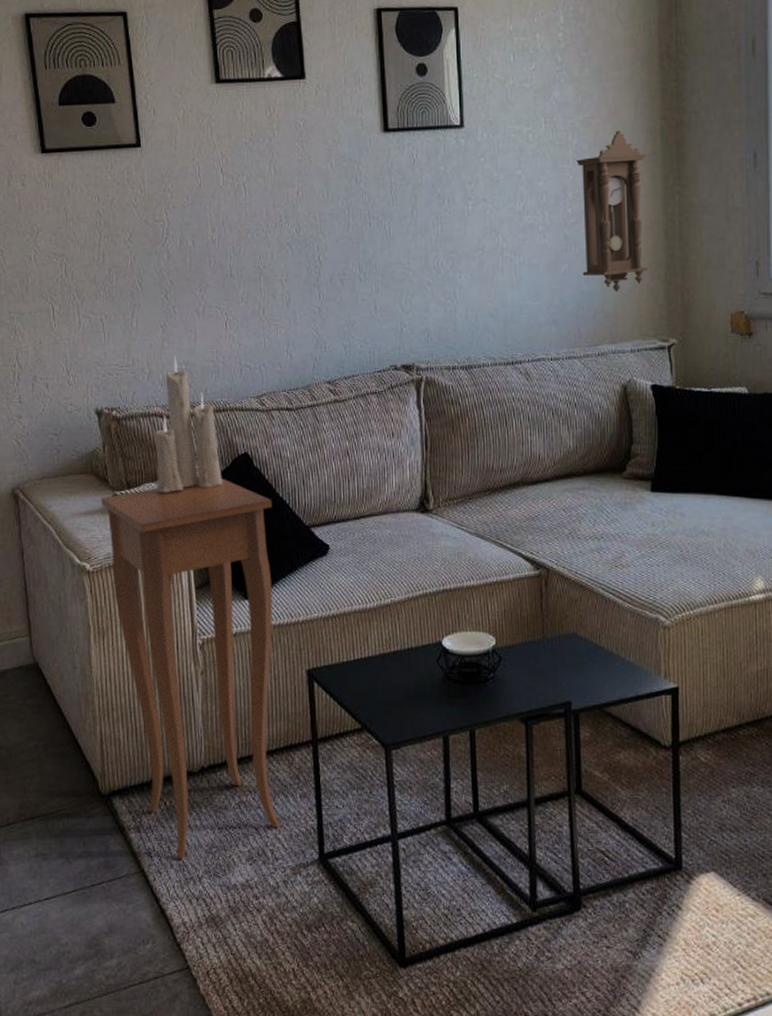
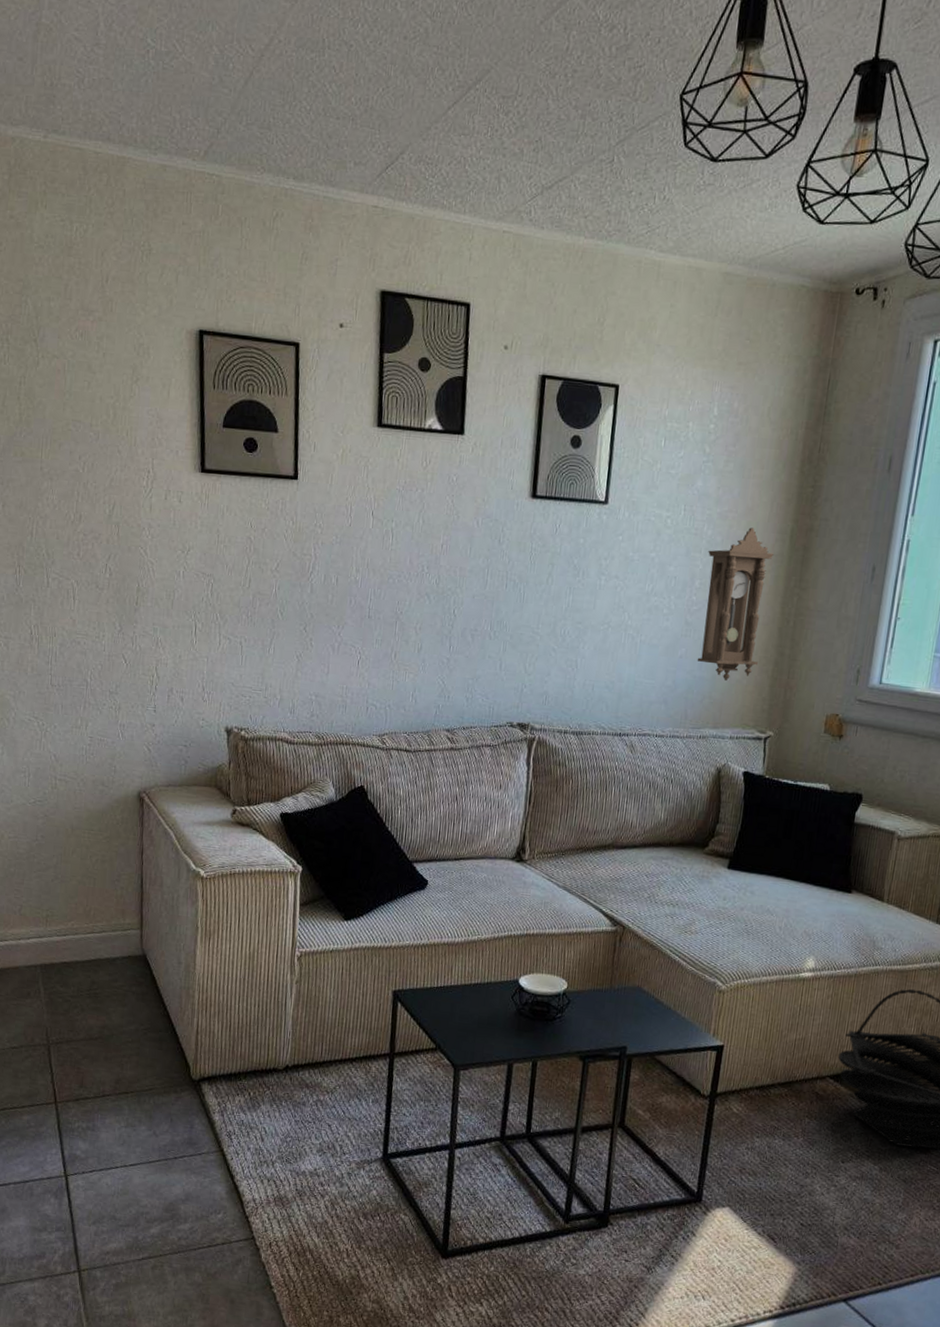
side table: present [100,478,280,859] -> none [221,807,381,1144]
candle: present [154,356,222,493] -> none [274,686,338,814]

